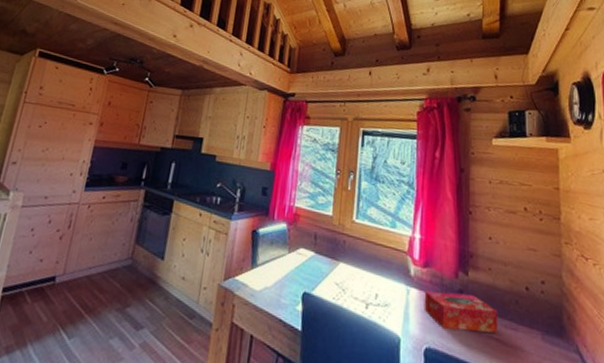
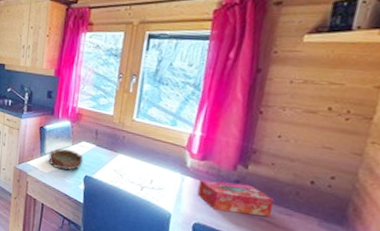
bowl: none [261,257,302,287] -> present [48,148,84,171]

